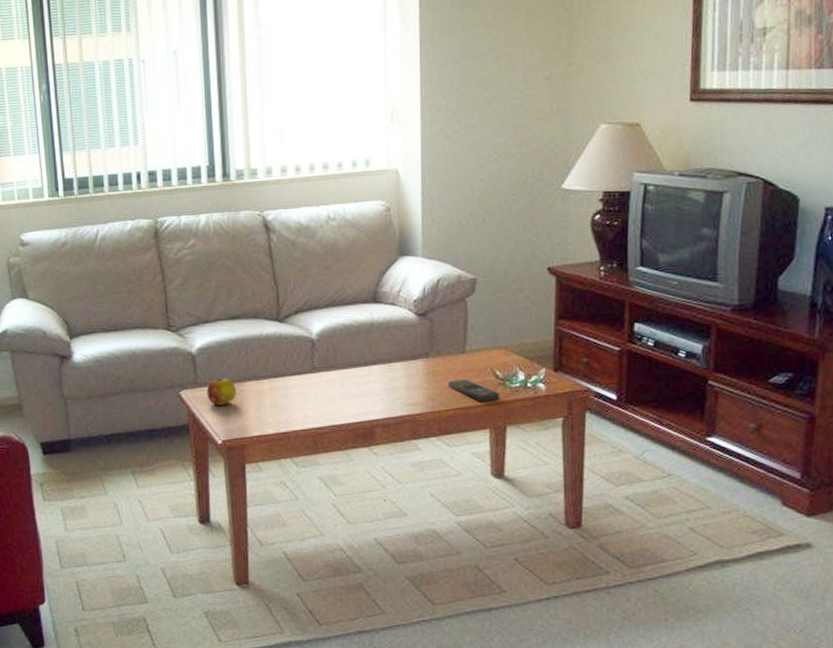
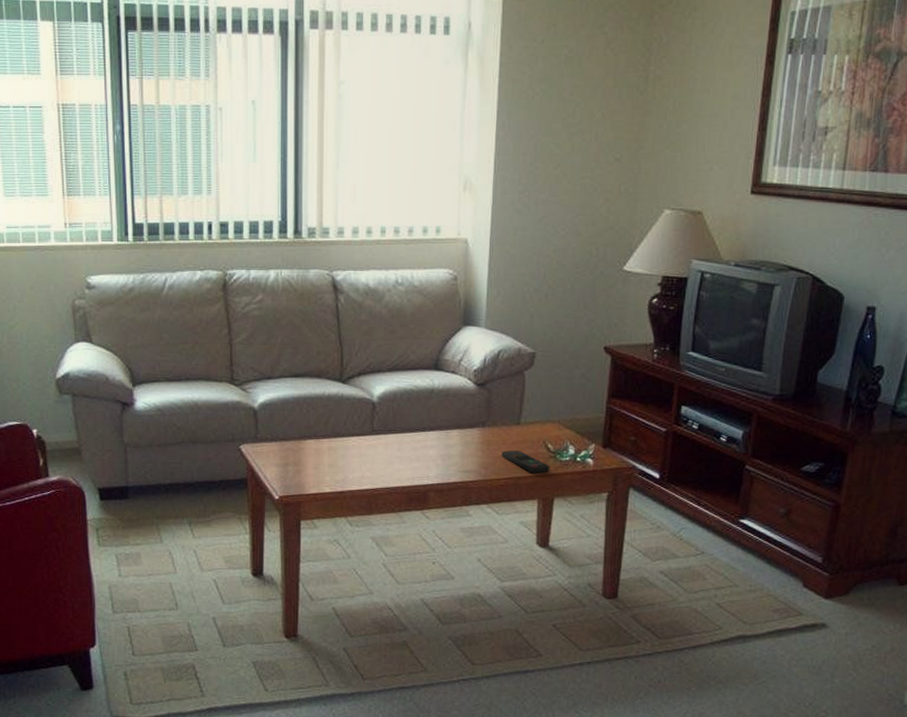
fruit: present [206,378,237,406] -> none [267,435,297,462]

